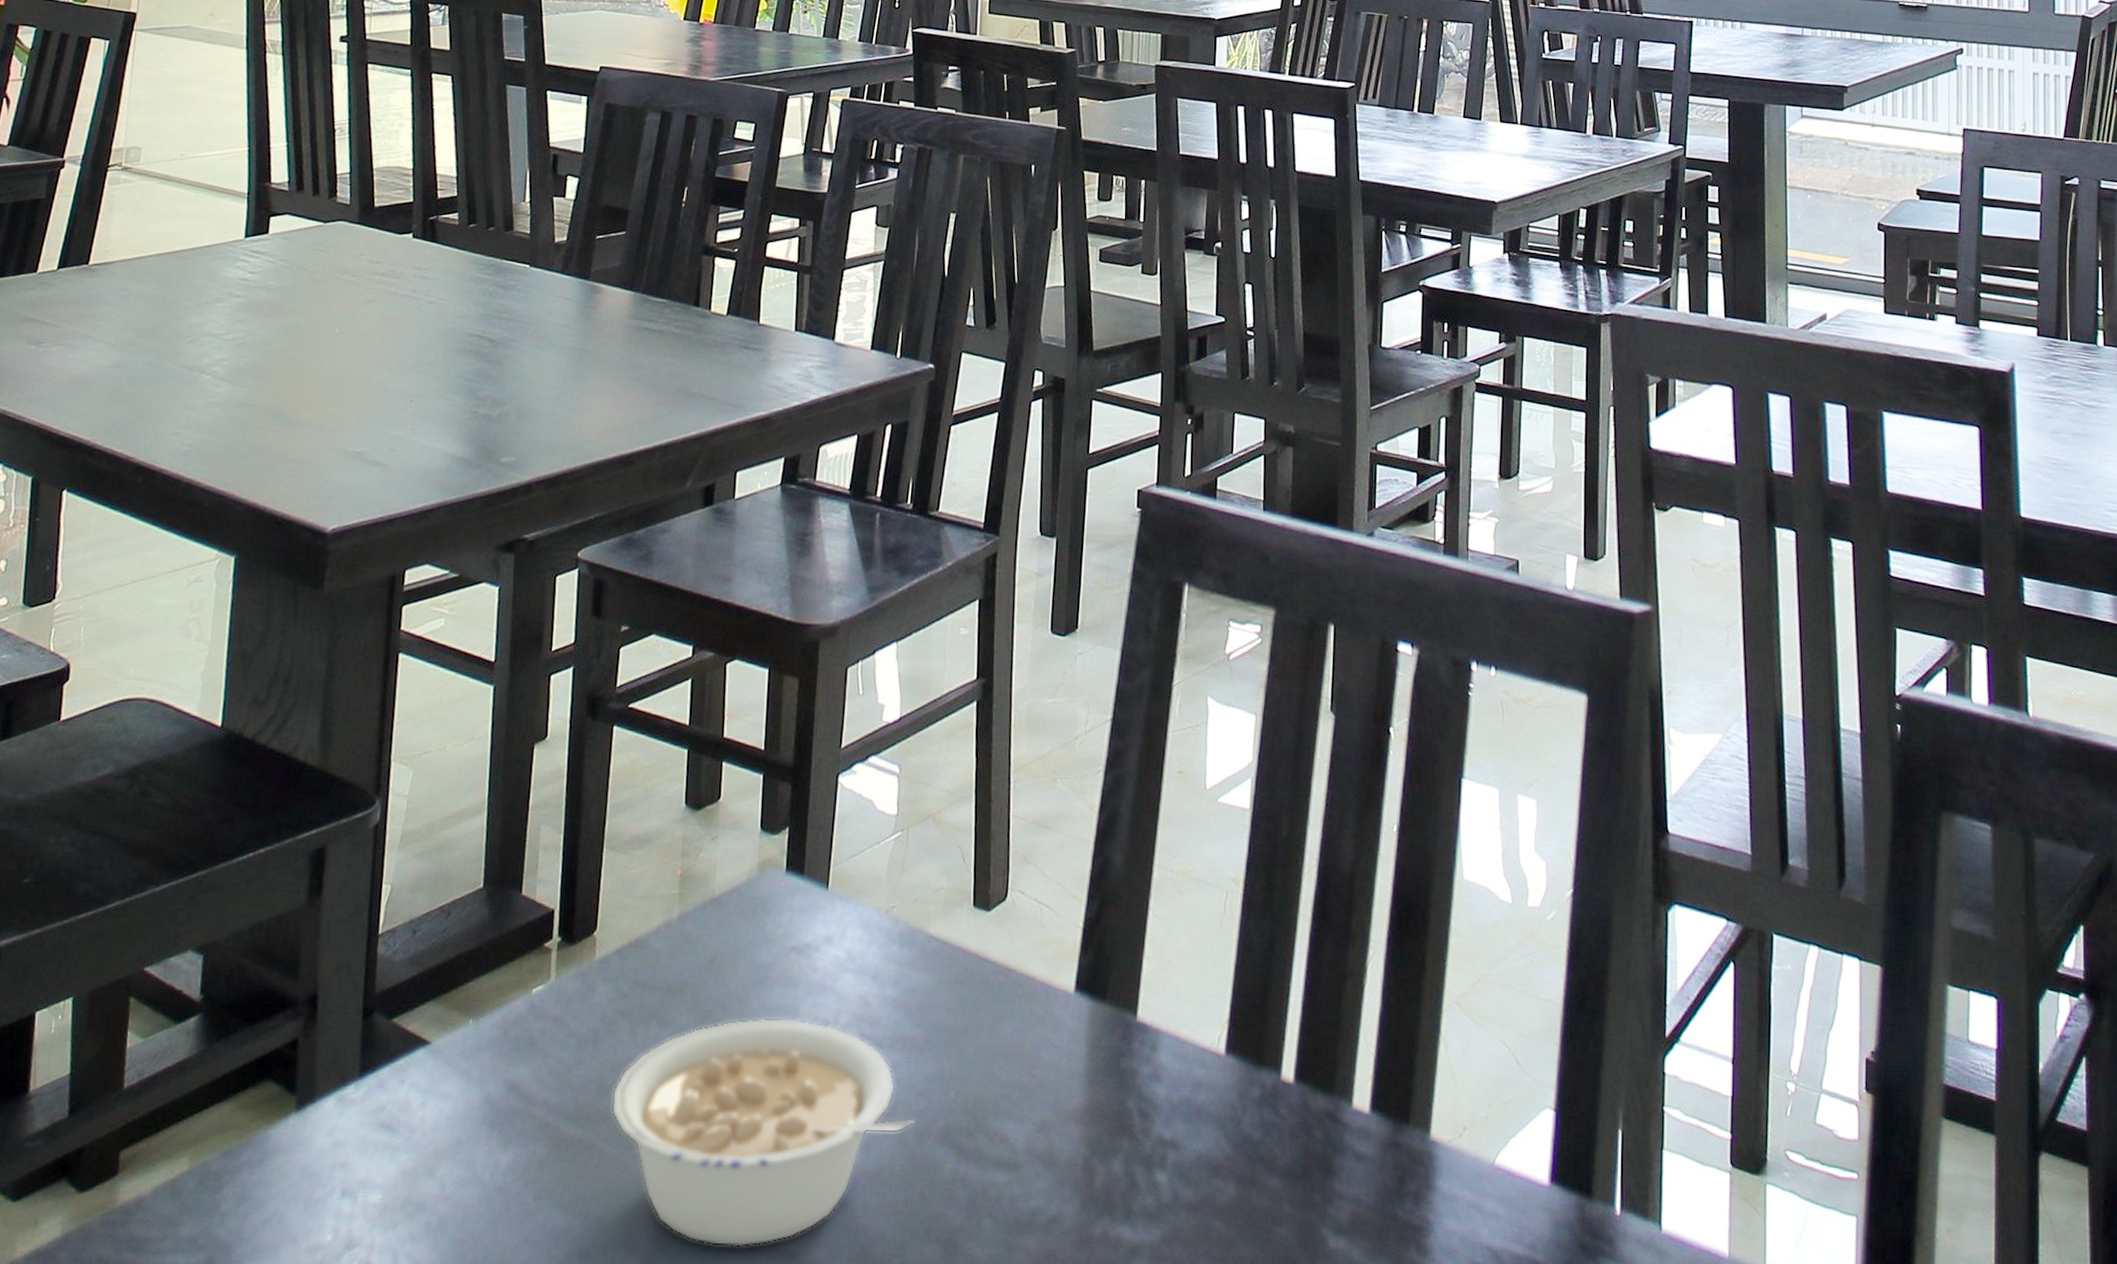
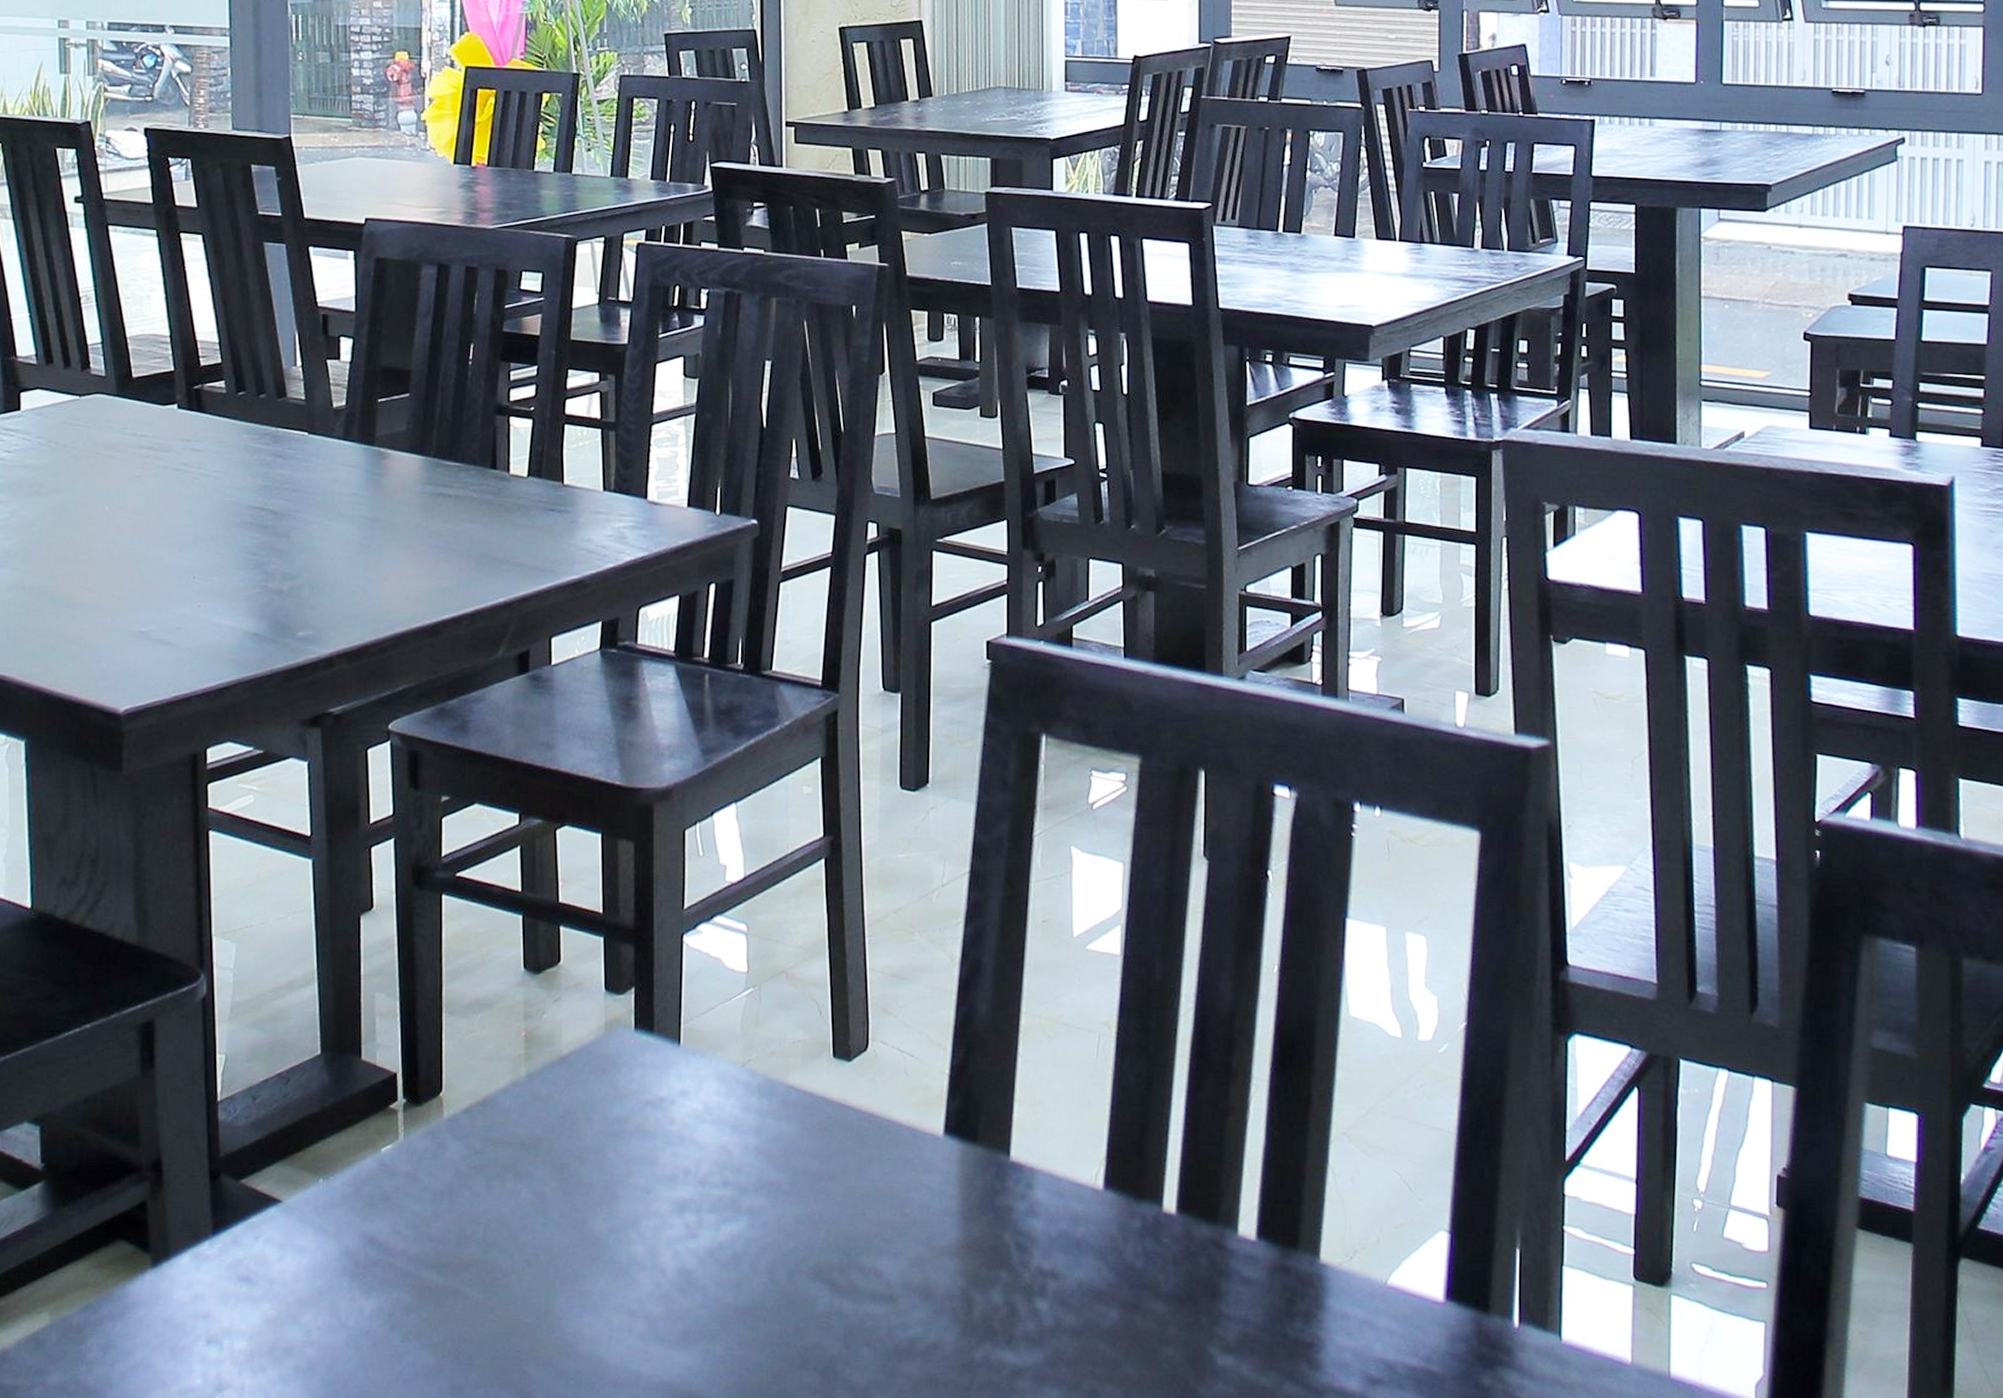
legume: present [611,1017,915,1247] -> none [473,1168,785,1379]

